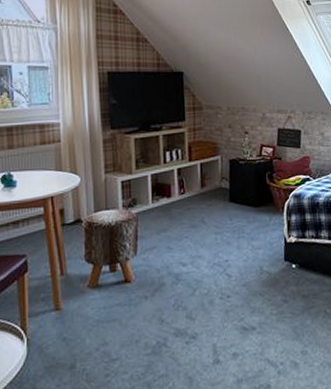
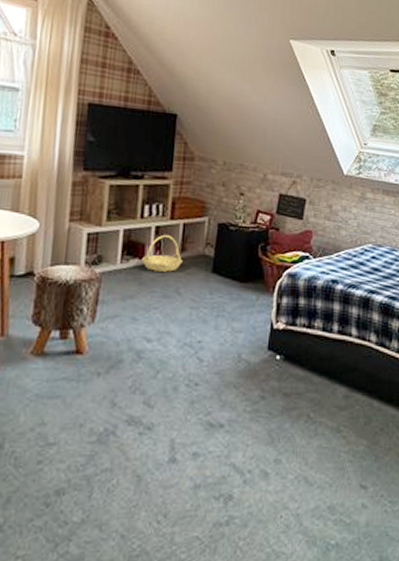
basket: none [169,174,203,207] -> present [142,234,182,272]

